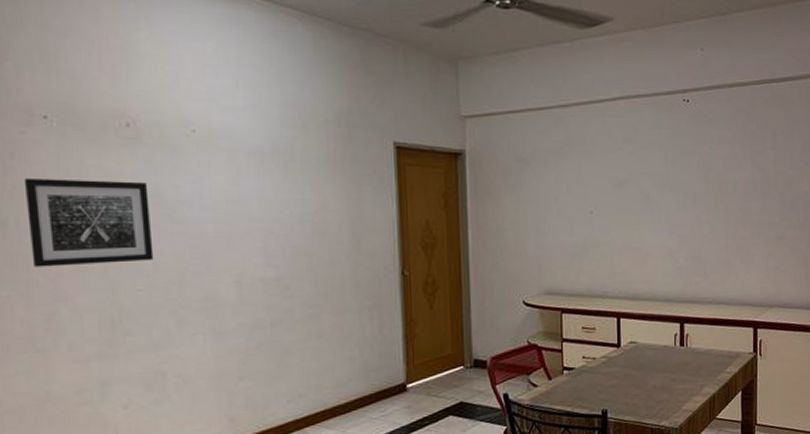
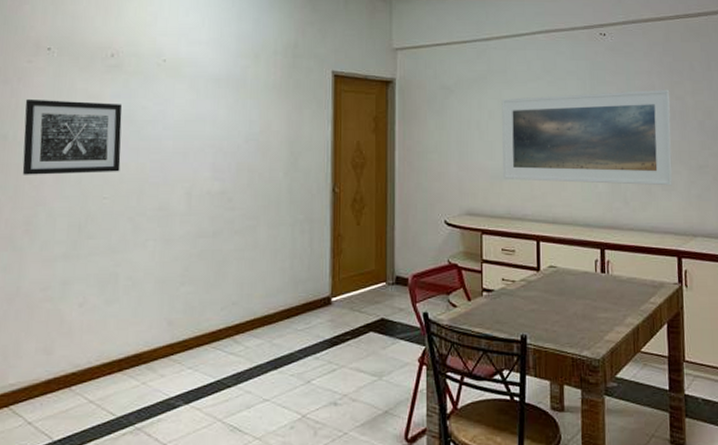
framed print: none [580,159,752,259] -> present [501,89,673,186]

